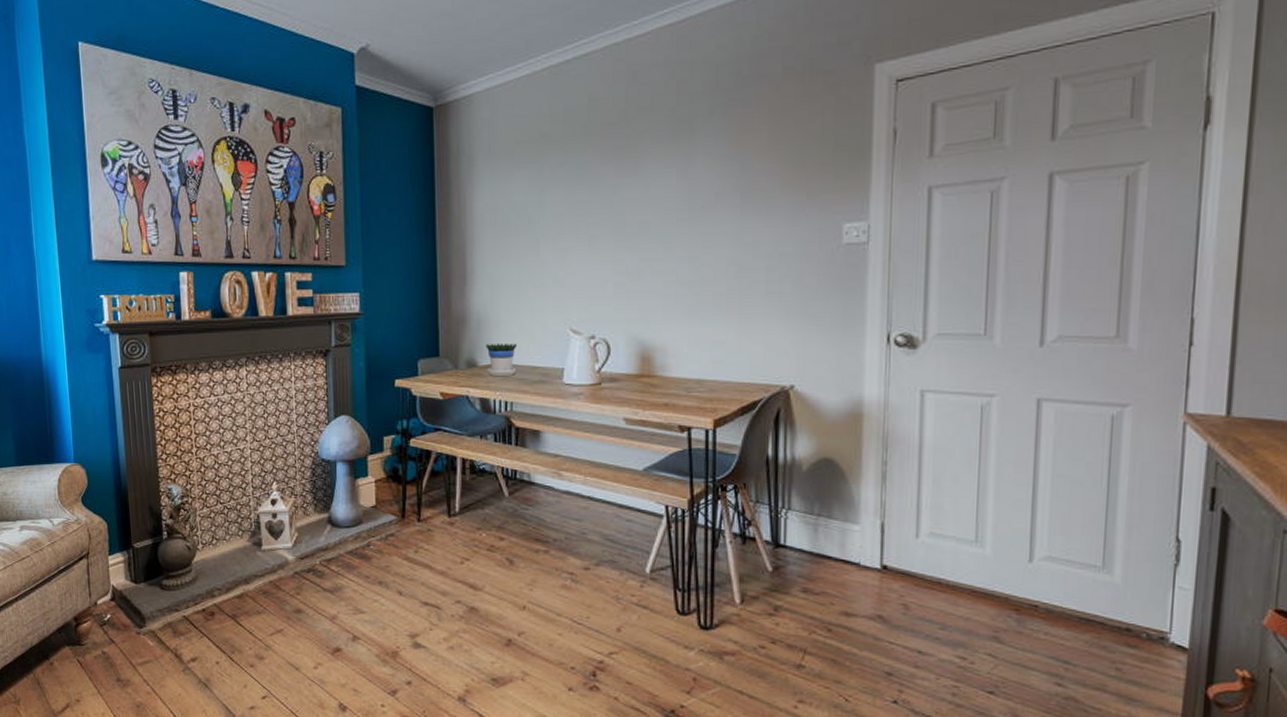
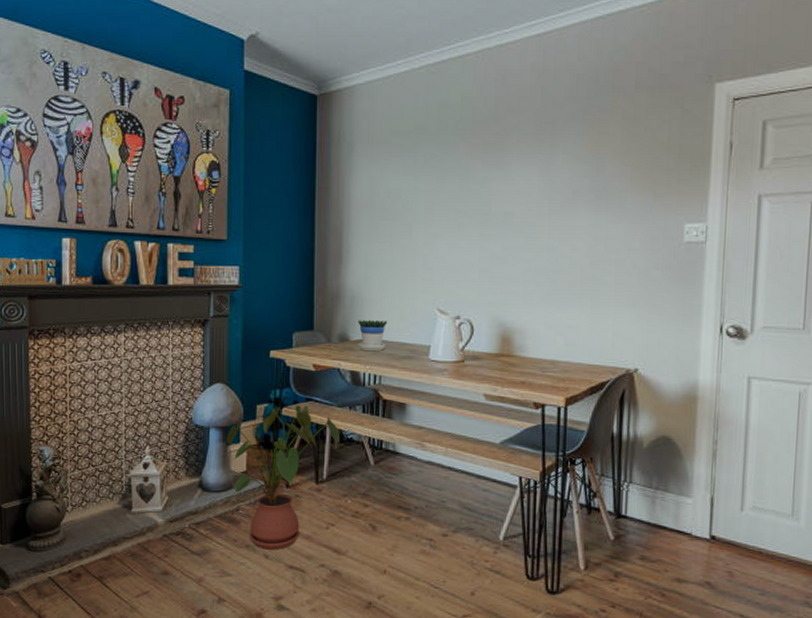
house plant: none [354,435,471,586] -> present [226,405,340,550]

